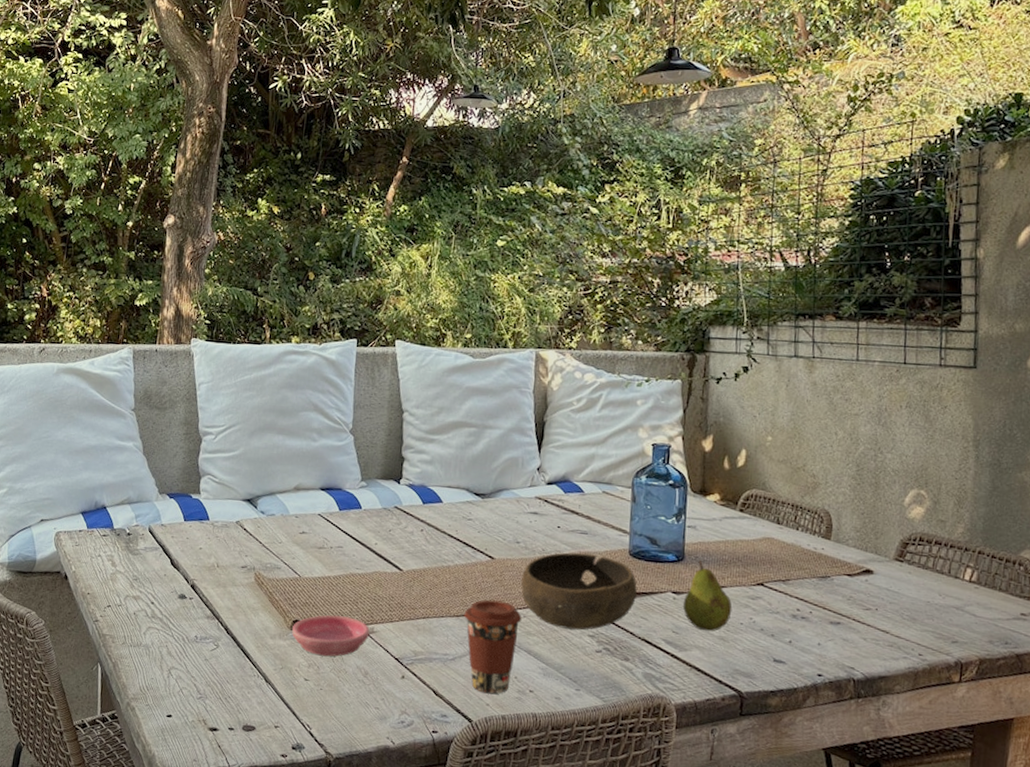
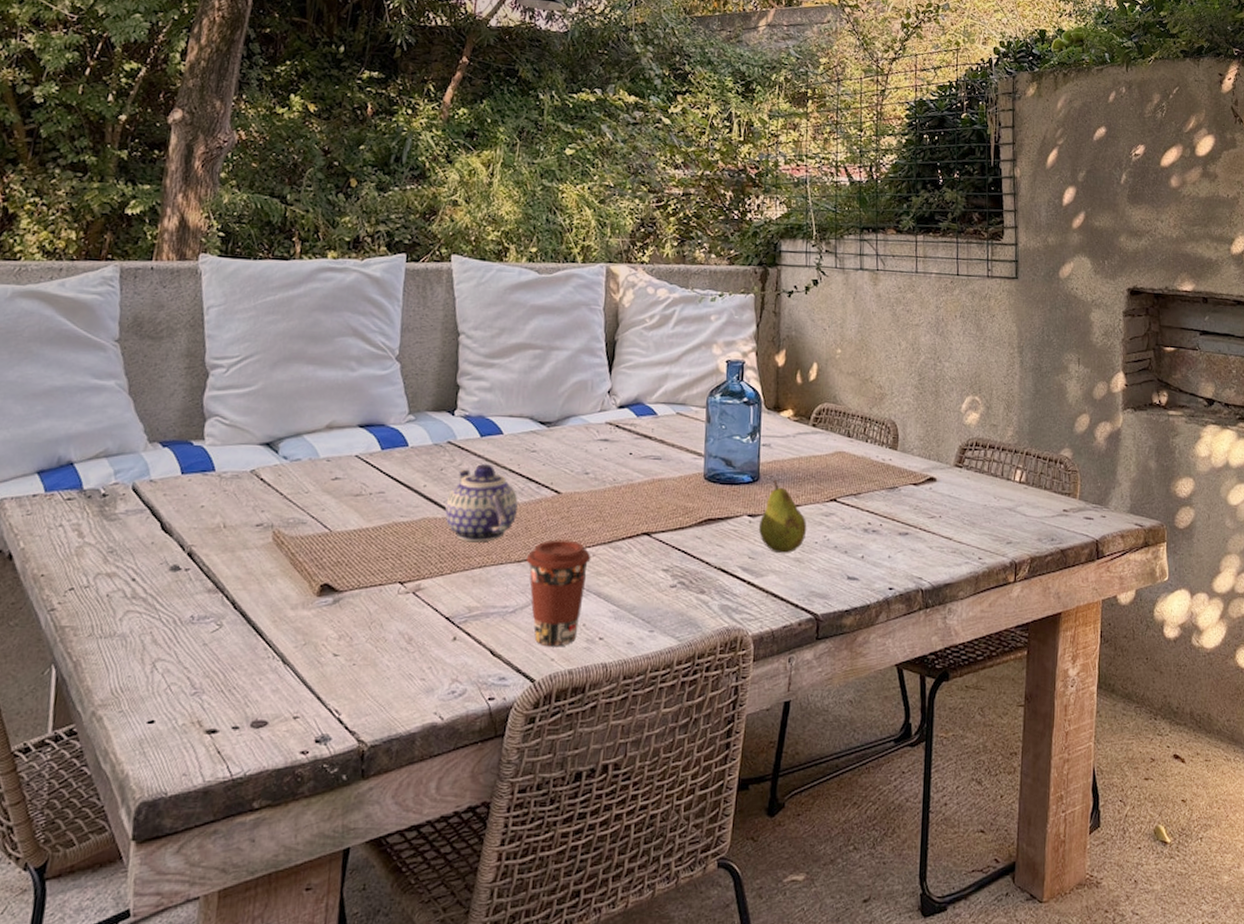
saucer: present [292,615,370,657] -> none [319,573,416,624]
teapot: none [393,528,456,597] -> present [445,464,518,543]
bowl: present [521,552,637,630] -> none [590,480,713,565]

